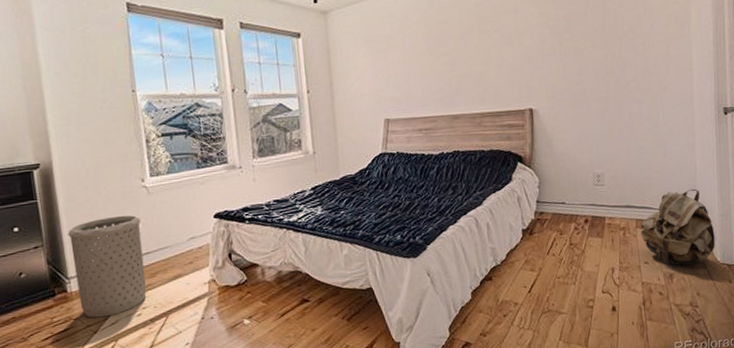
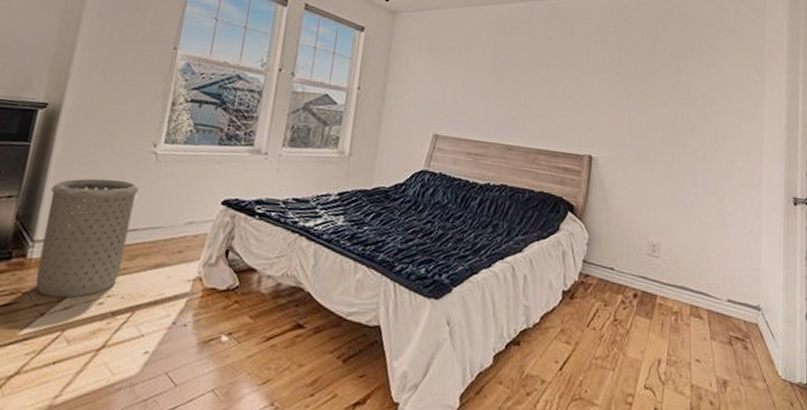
backpack: present [641,188,715,265] -> none [695,279,777,374]

